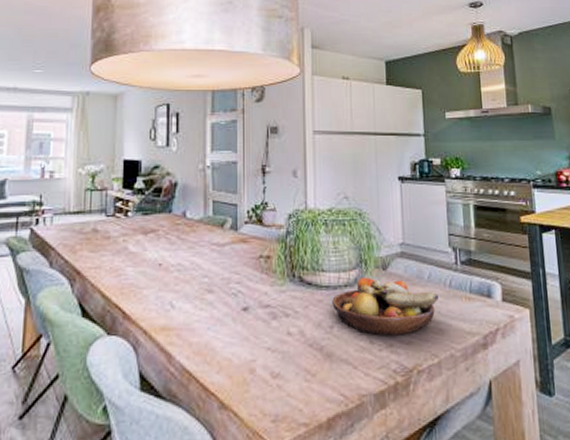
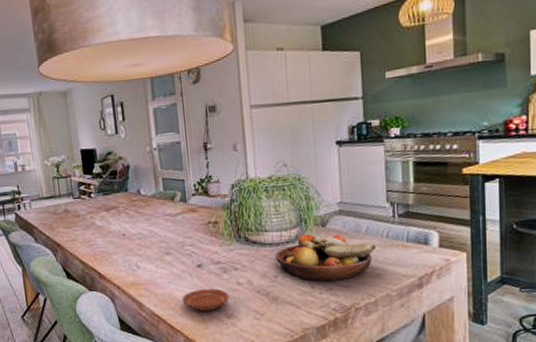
plate: none [221,339,277,369] -> present [182,288,230,312]

